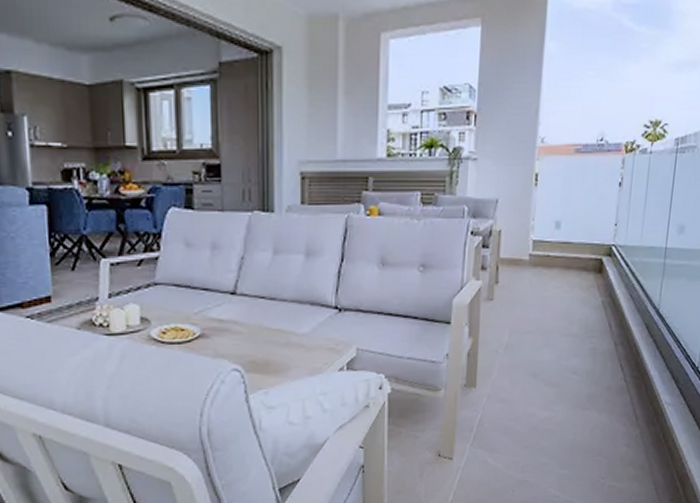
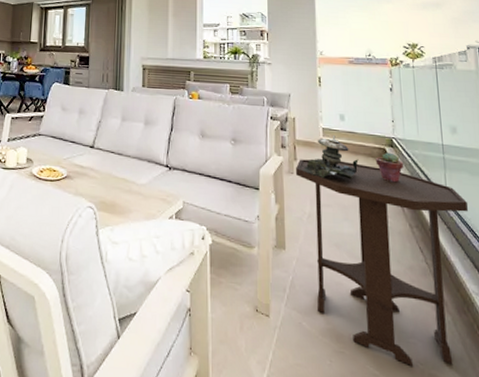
side table: none [495,278,679,482] -> present [295,159,468,366]
lantern: none [502,247,570,301] -> present [301,134,359,180]
potted succulent: none [589,263,619,298] -> present [375,152,403,183]

